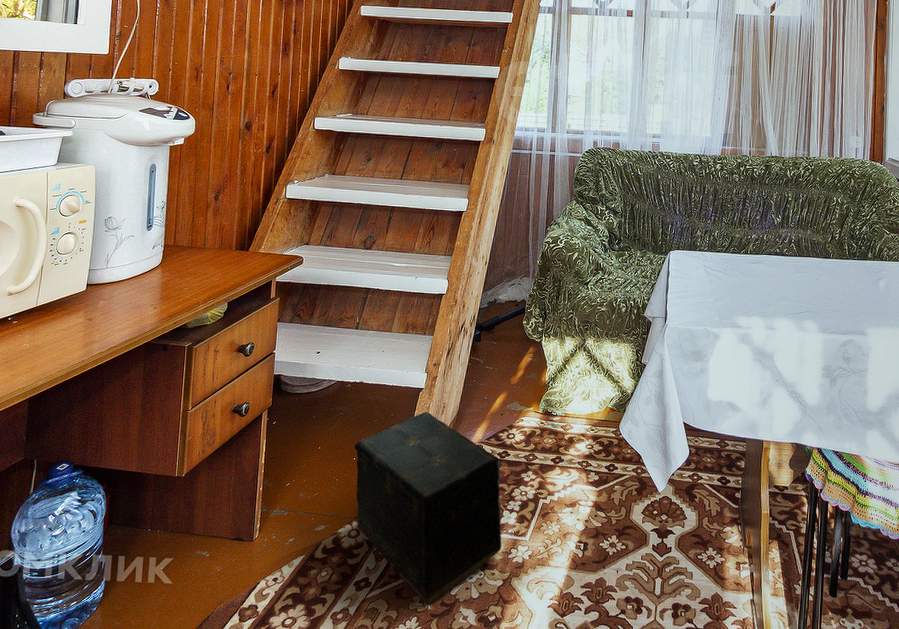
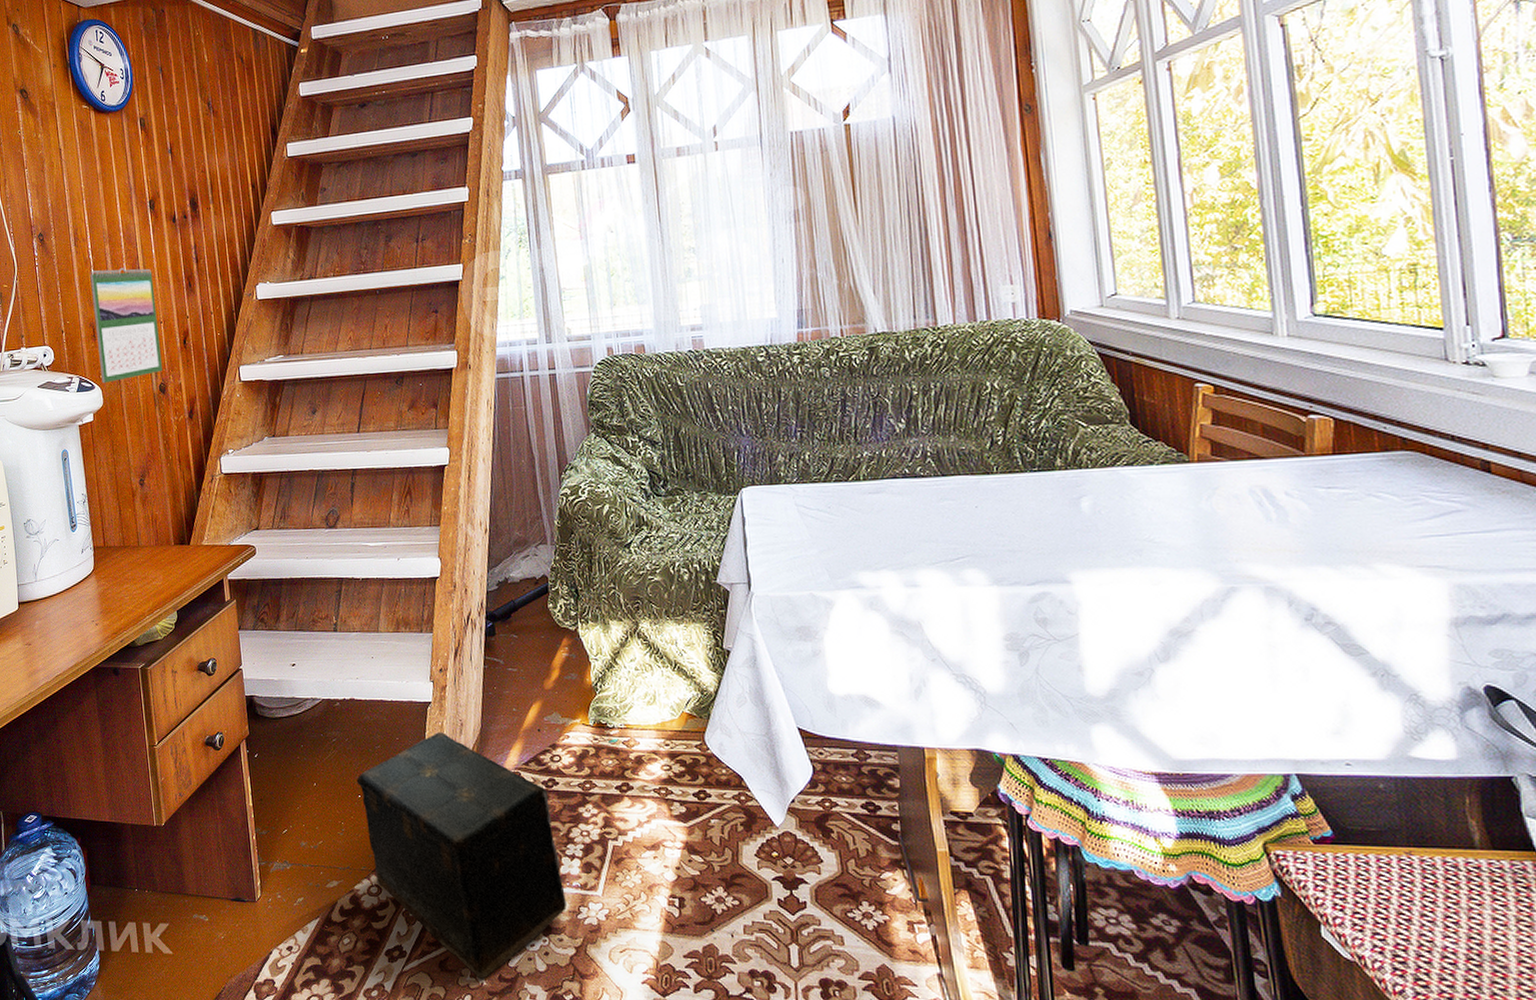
calendar: none [197,26,256,116] -> present [90,268,162,384]

